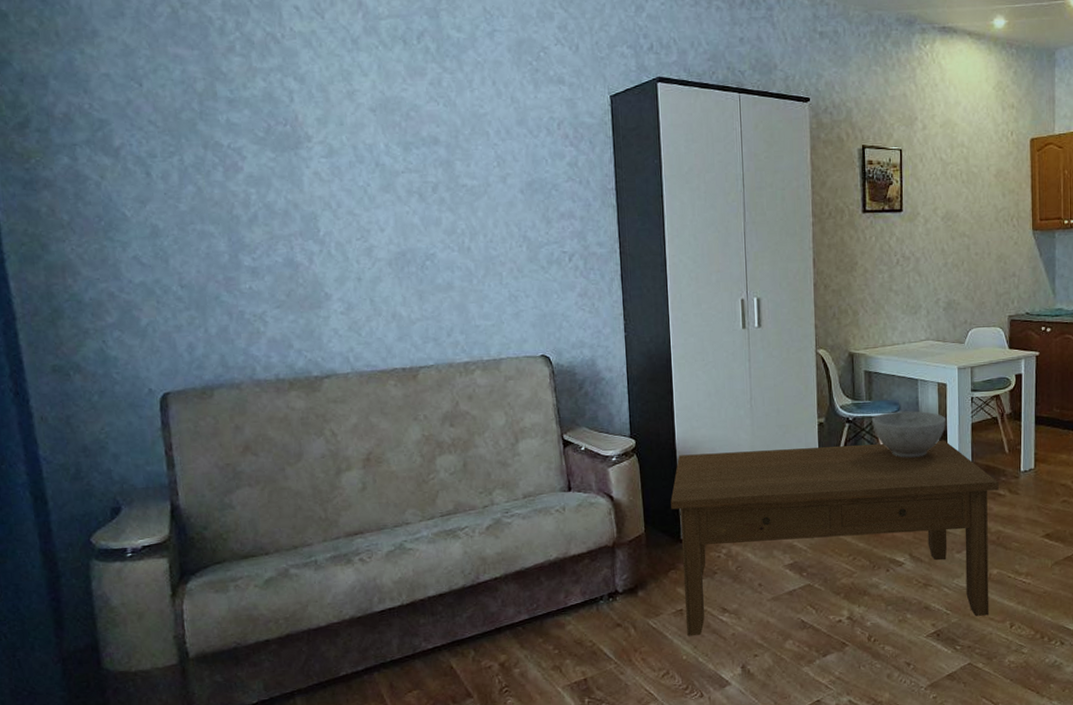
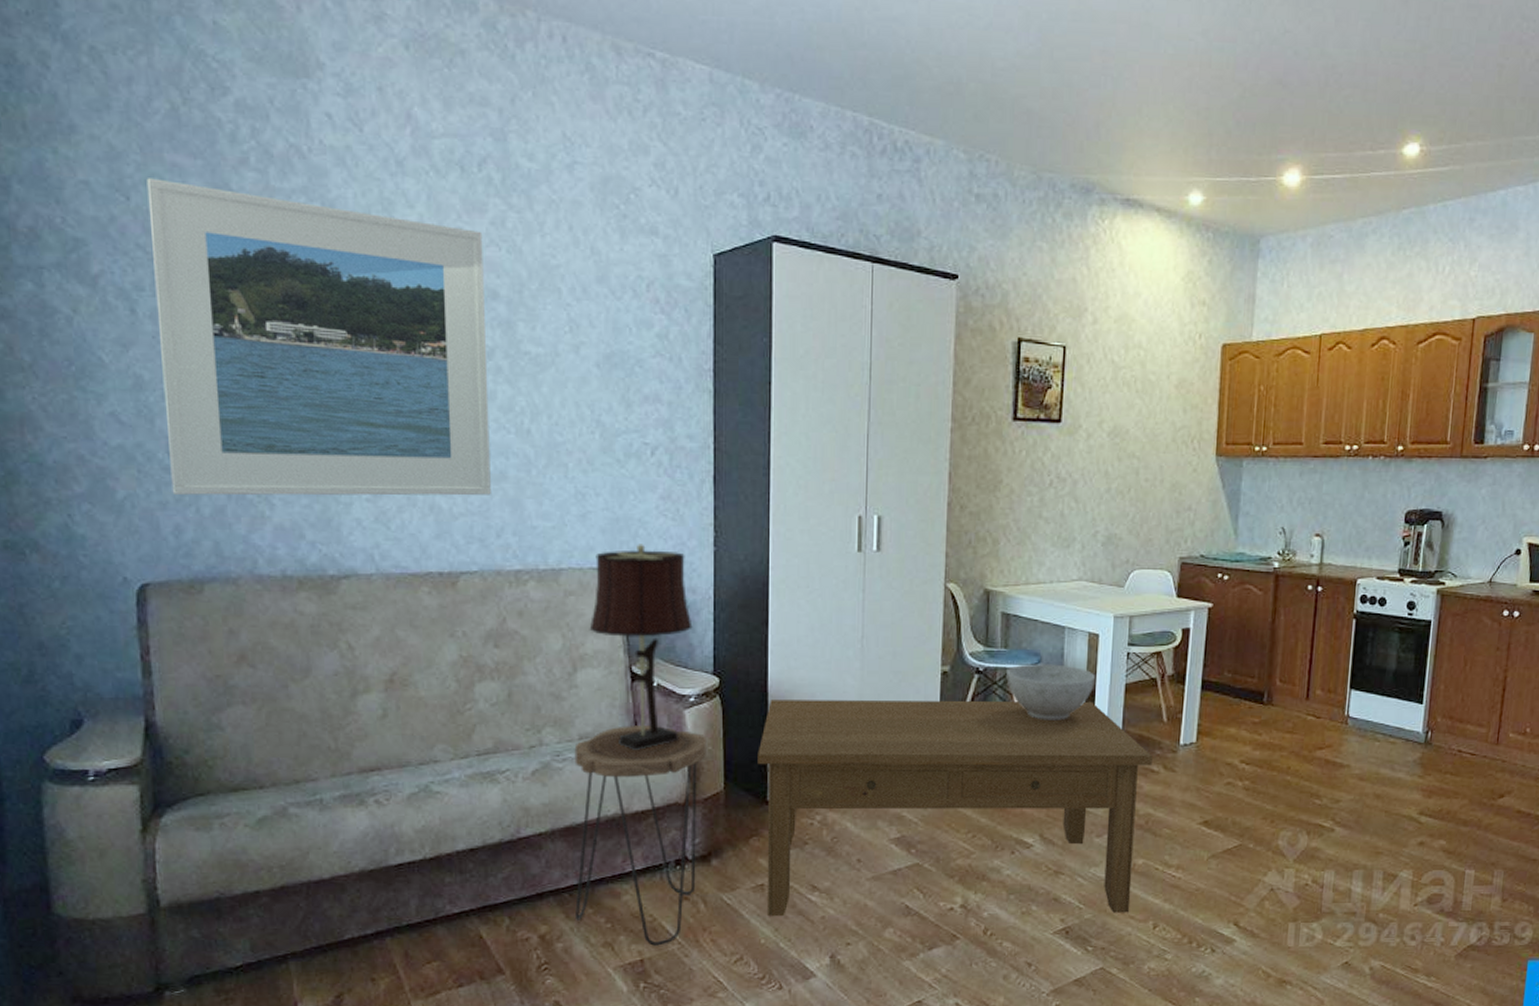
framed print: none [155,67,441,319] -> present [146,178,491,496]
side table: none [520,483,629,667] -> present [574,725,706,946]
table lamp: none [526,334,611,505] -> present [589,544,693,751]

